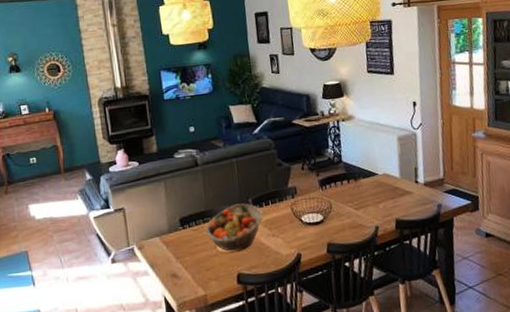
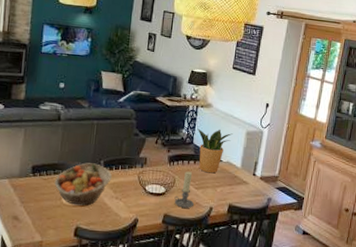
candle holder: none [334,192,357,233] -> present [174,171,194,208]
potted plant: none [342,140,383,191] -> present [197,128,233,174]

